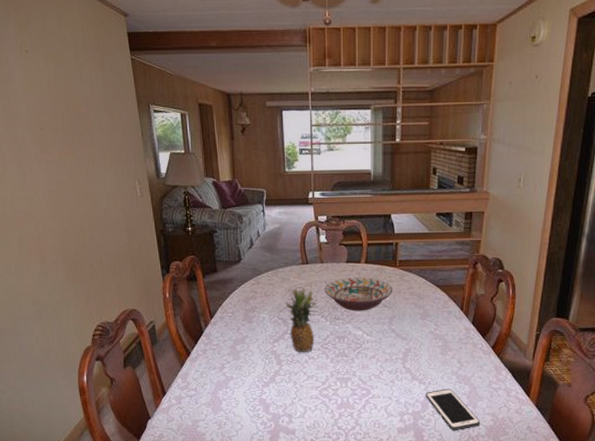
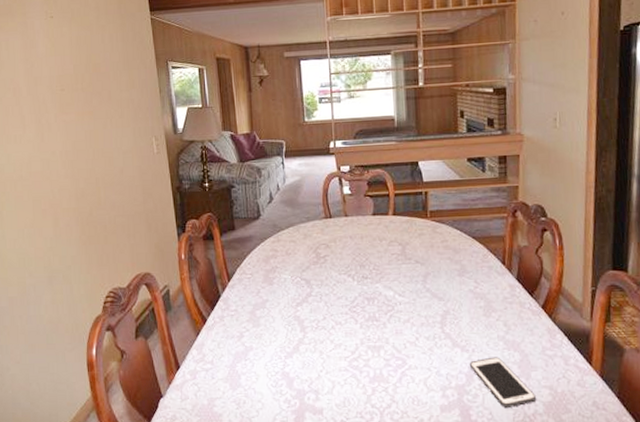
fruit: present [285,288,319,353] -> none [308,245,345,318]
decorative bowl: present [324,277,393,311] -> none [350,231,426,269]

